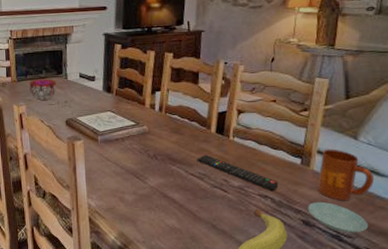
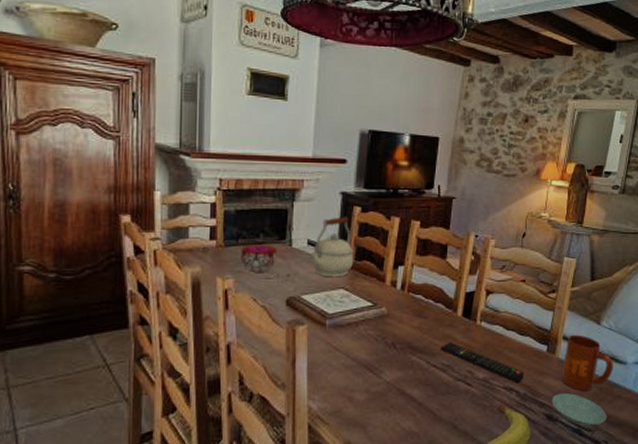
kettle: none [82,53,118,103] -> present [310,217,354,278]

